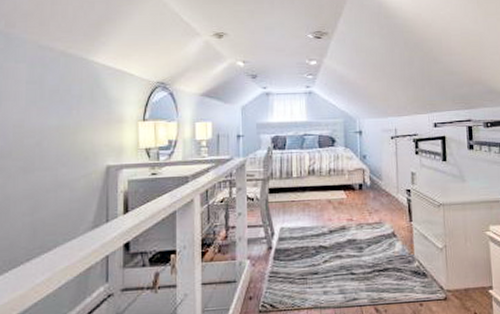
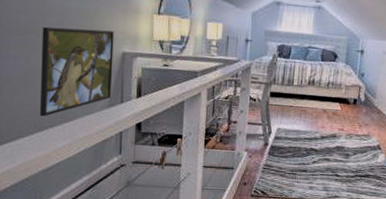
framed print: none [15,145,97,250] -> present [39,26,114,117]

